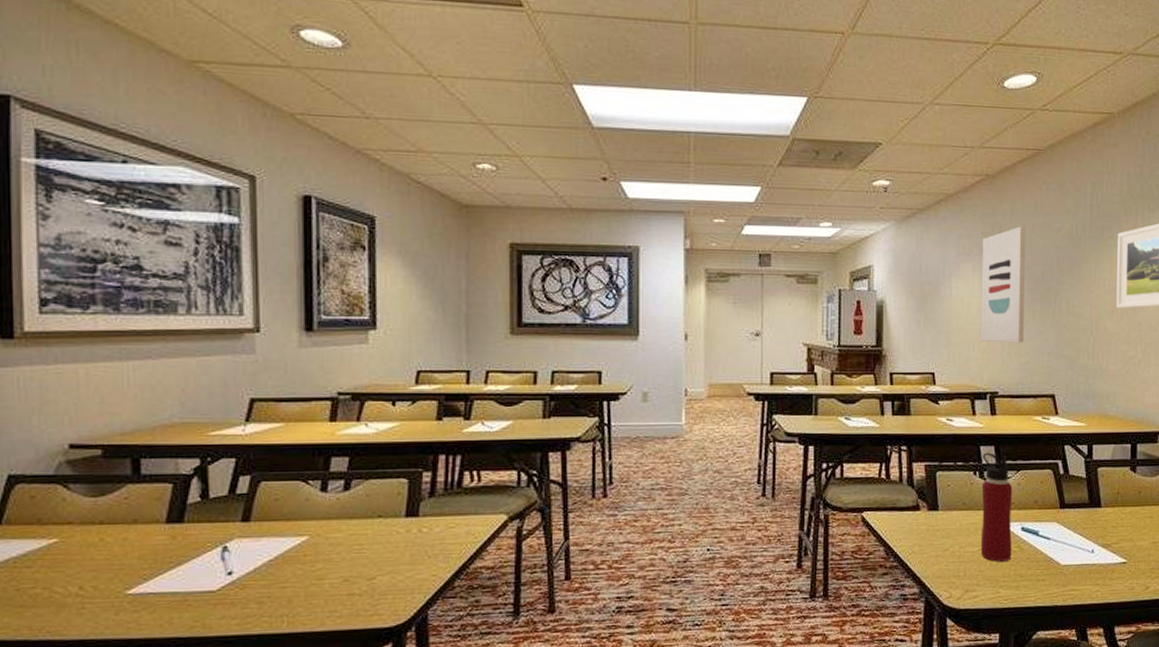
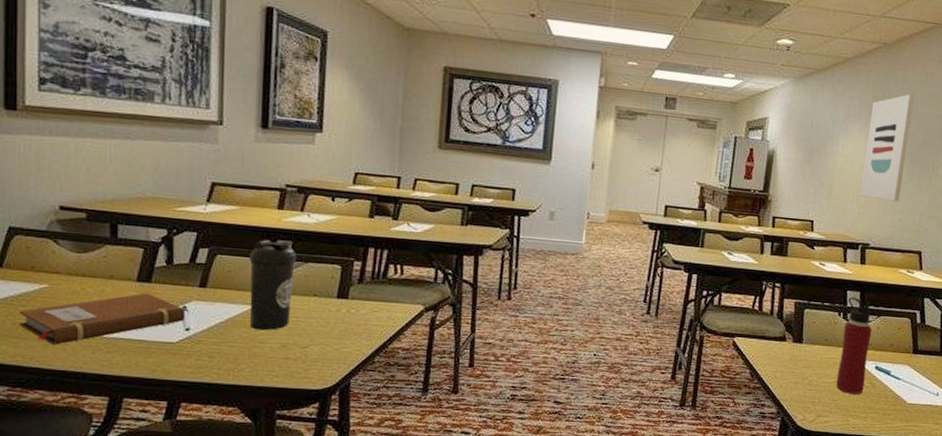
notebook: none [23,535,226,610] -> present [19,293,185,345]
water bottle: none [299,458,356,565] -> present [249,240,297,331]

